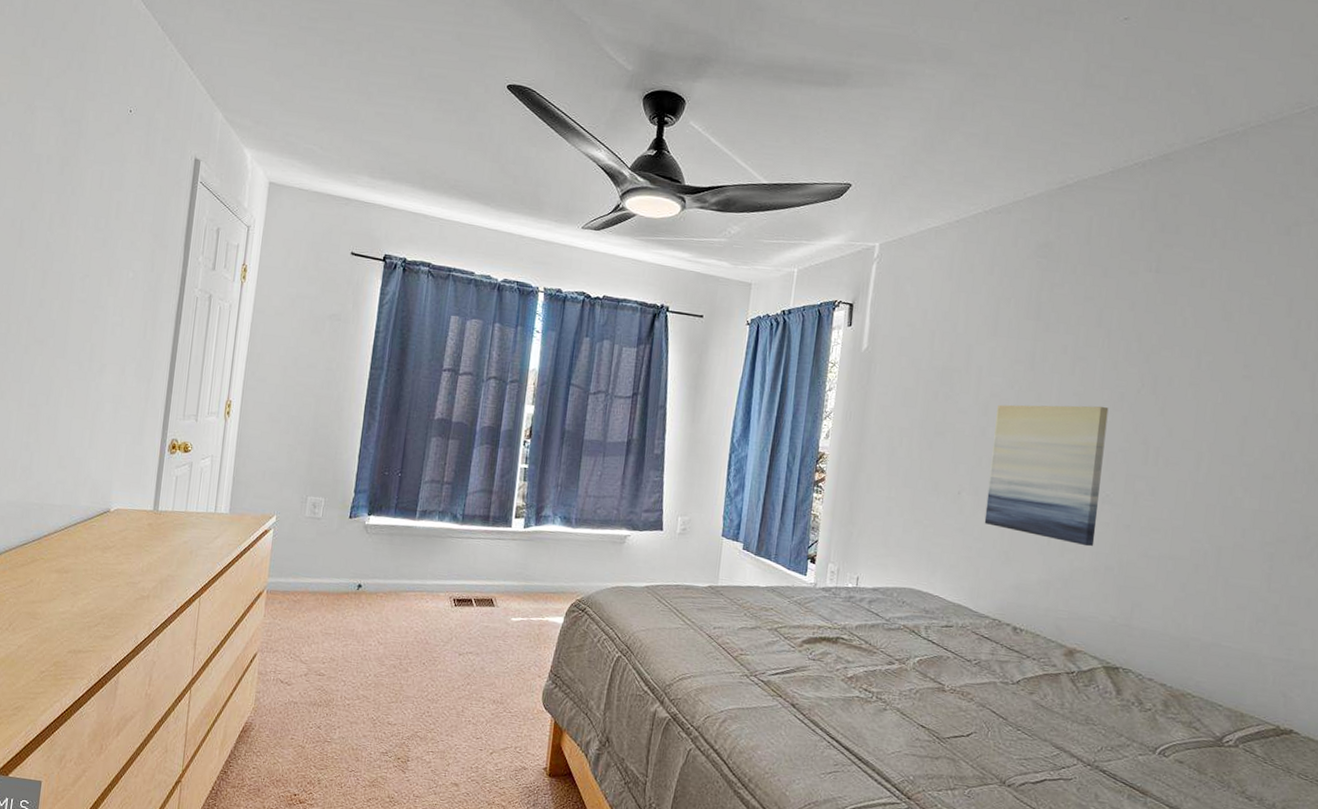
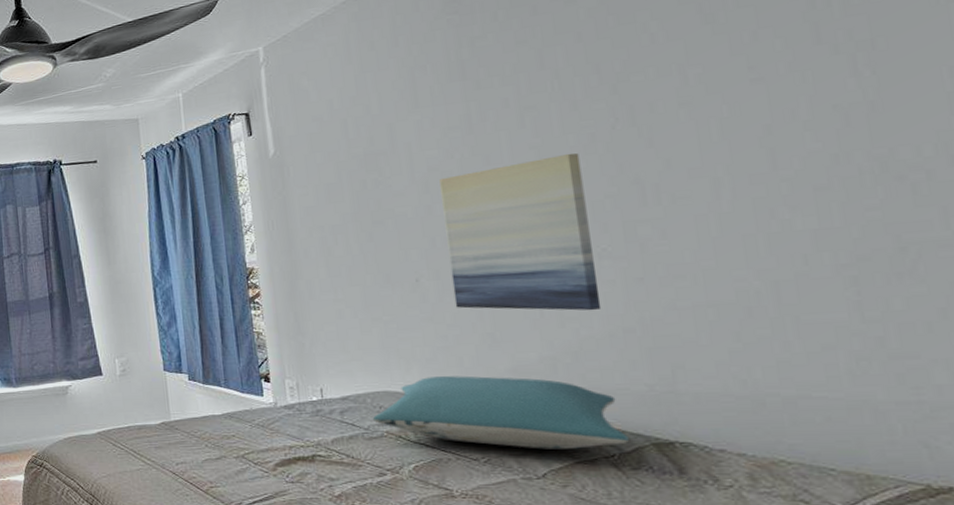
pillow: none [894,581,1089,664] -> present [372,376,630,449]

